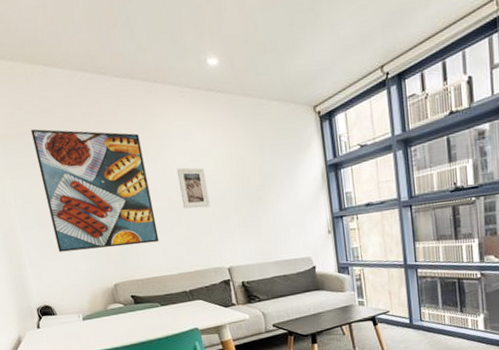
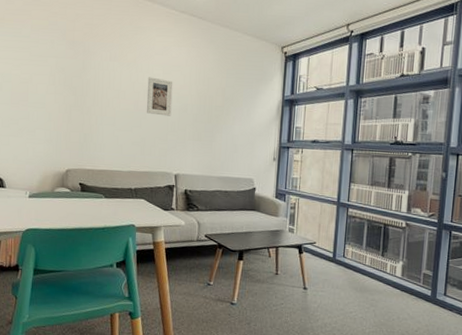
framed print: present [30,129,159,252] -> none [23,18,121,139]

